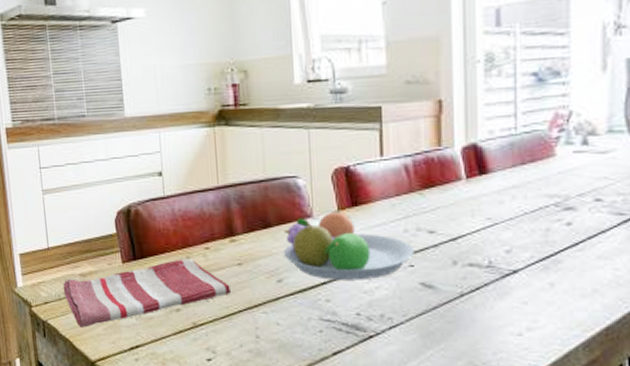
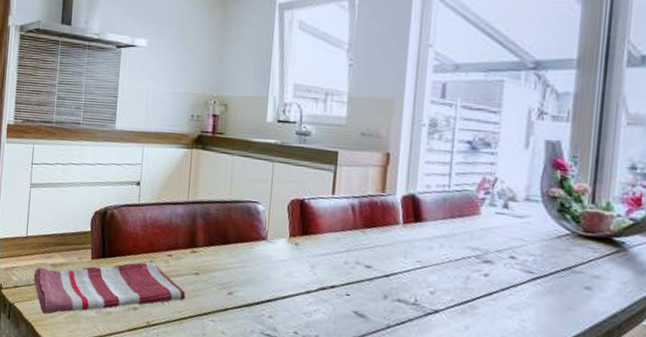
fruit bowl: present [283,210,415,280] -> none [237,236,353,303]

